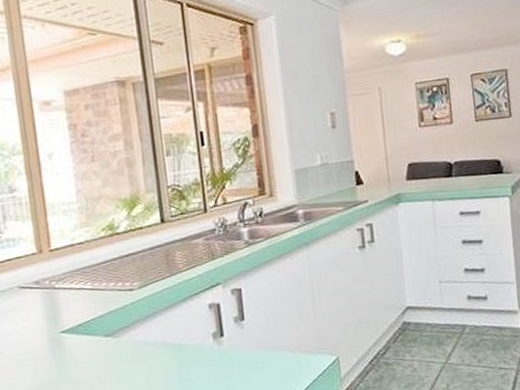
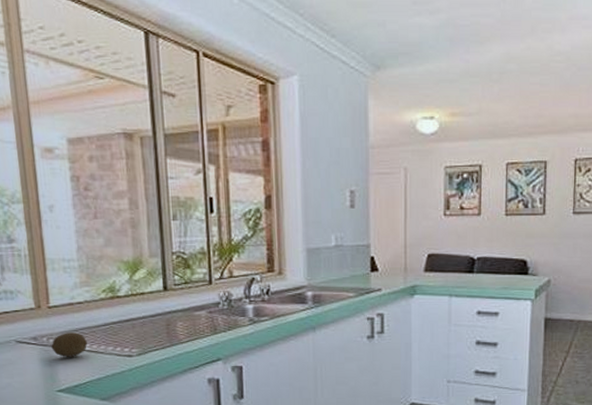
fruit: none [53,272,90,298] -> present [51,332,88,357]

